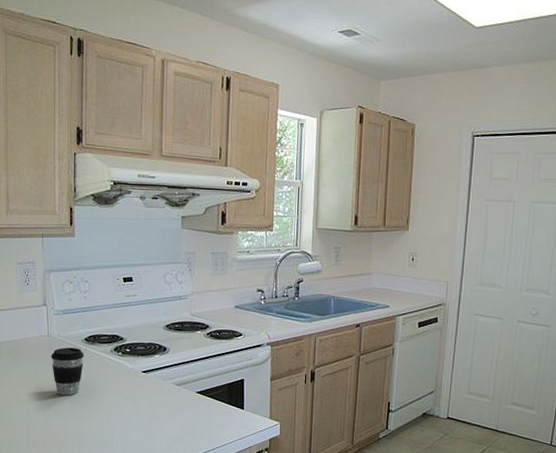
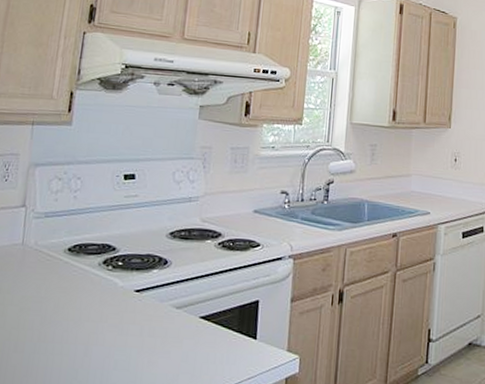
coffee cup: present [51,347,84,396] -> none [21,259,65,322]

